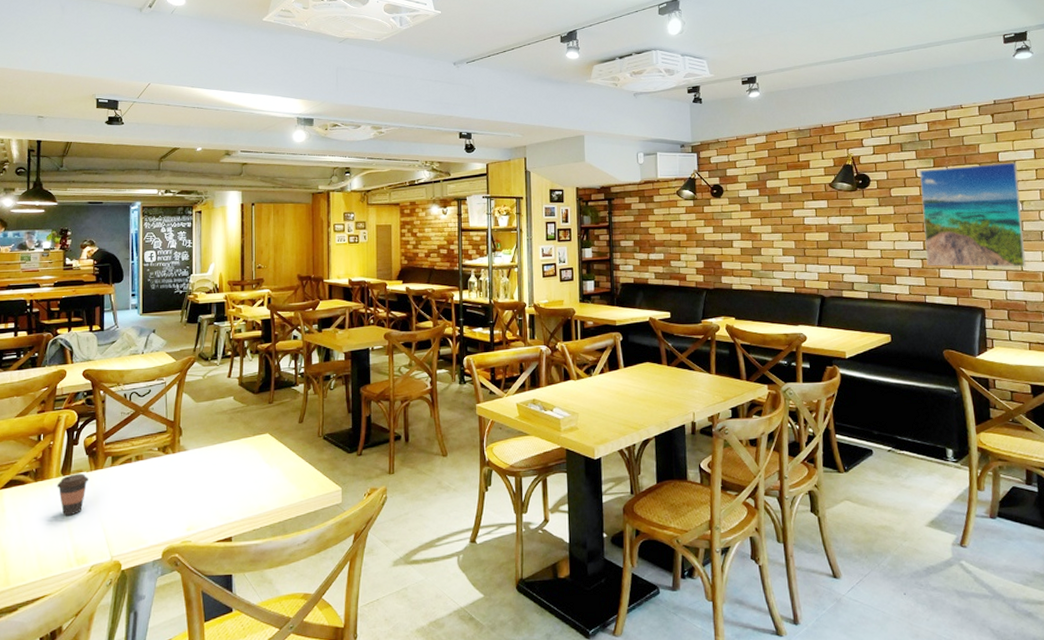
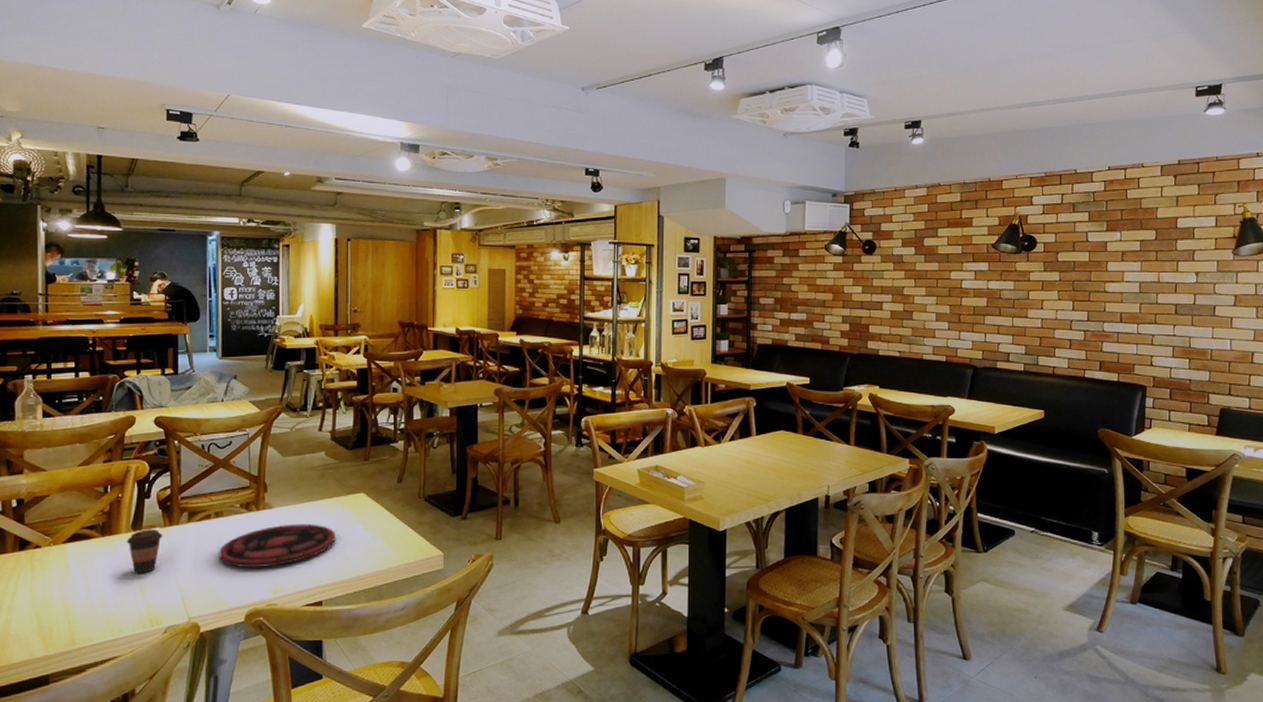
plate: none [139,464,243,507] -> present [219,524,335,567]
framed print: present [920,162,1026,267] -> none [1089,229,1196,343]

